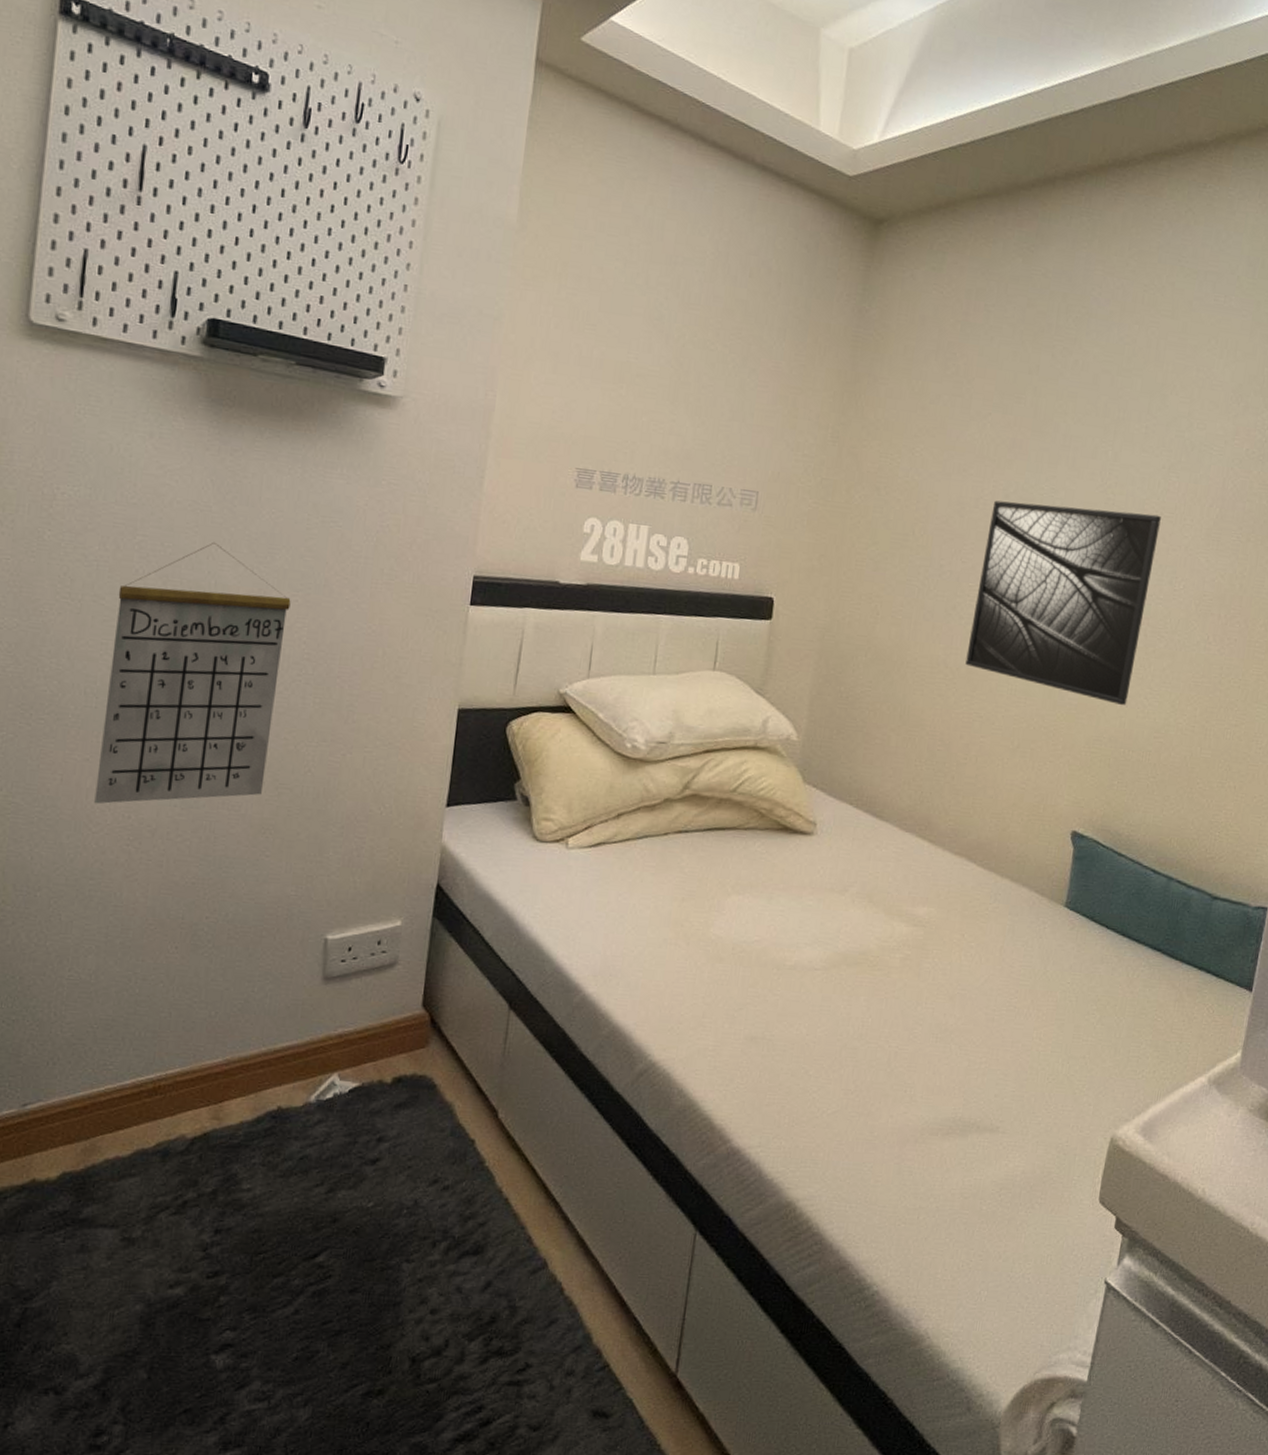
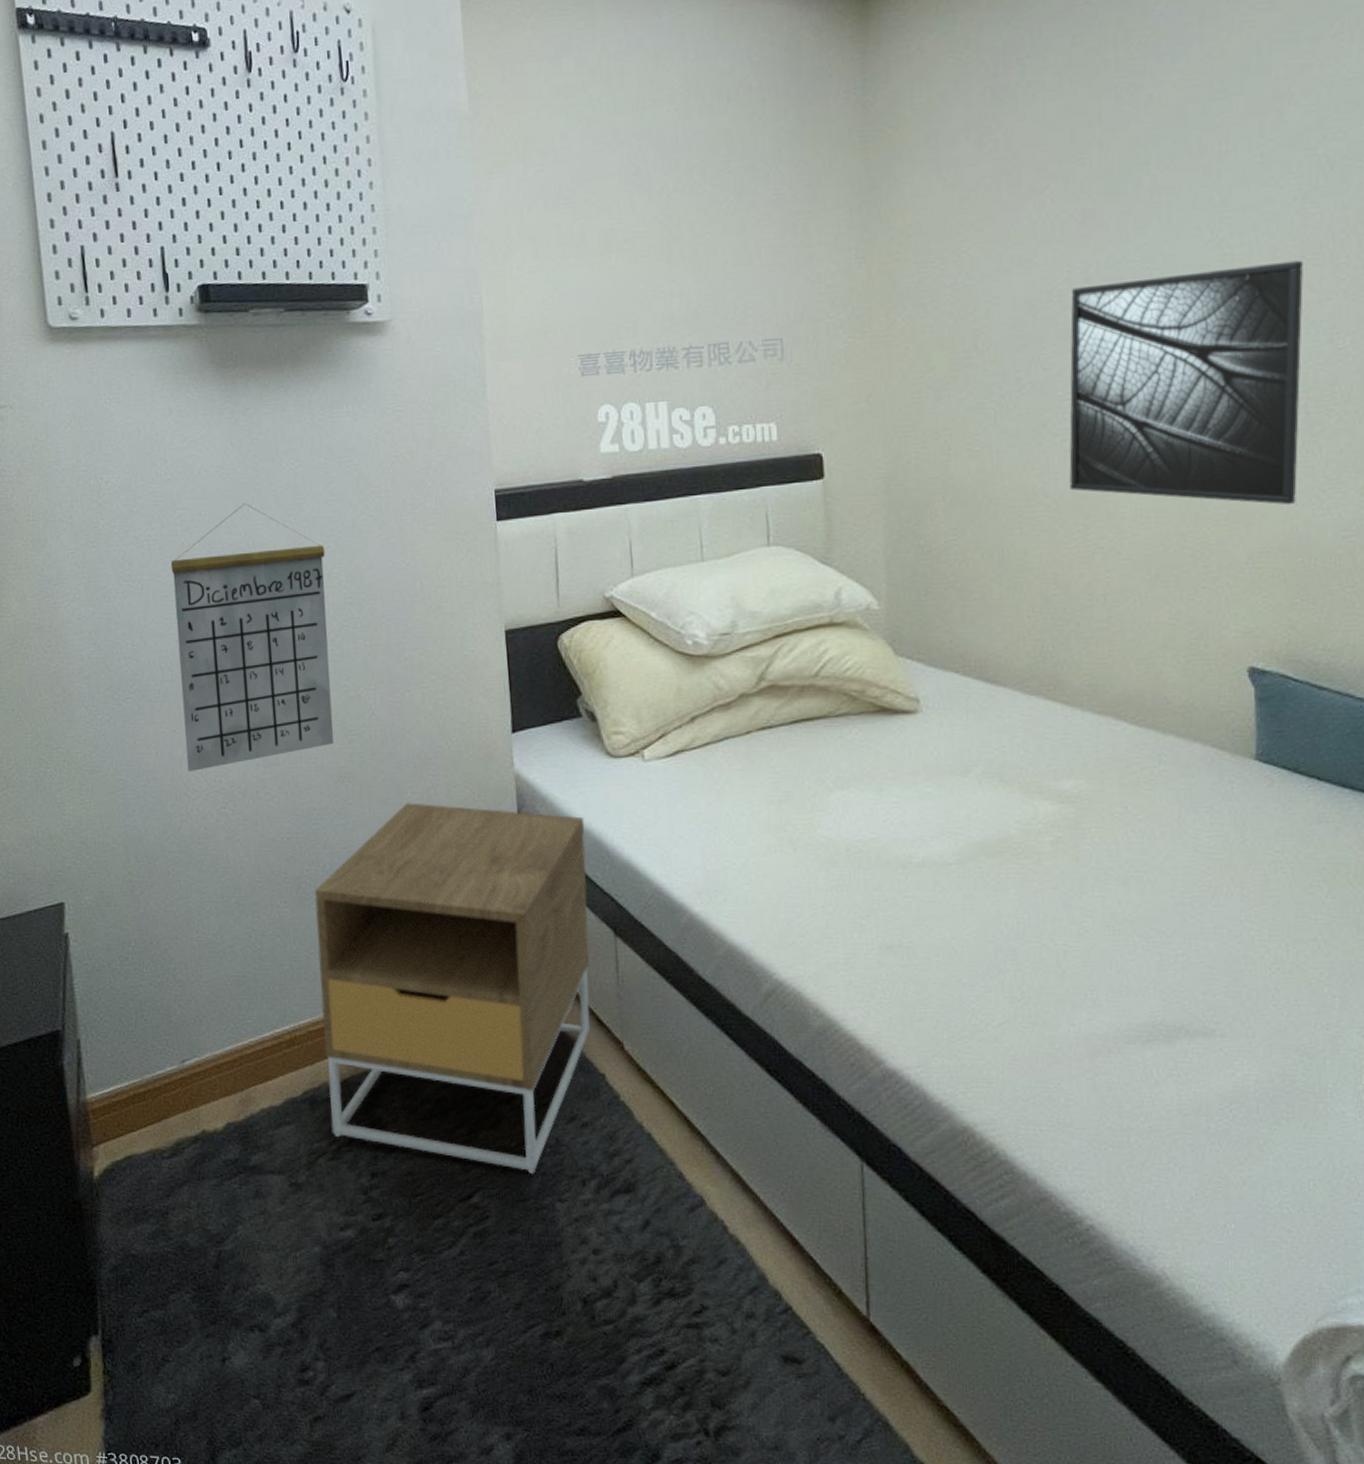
nightstand: none [180,861,501,1234] -> present [314,802,590,1174]

